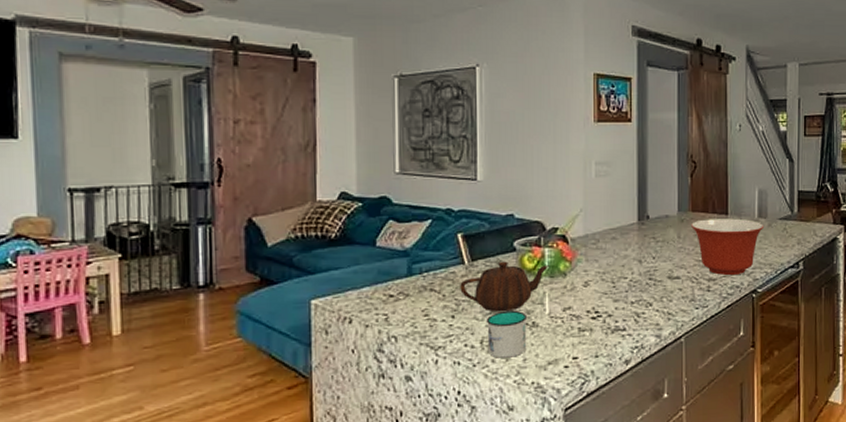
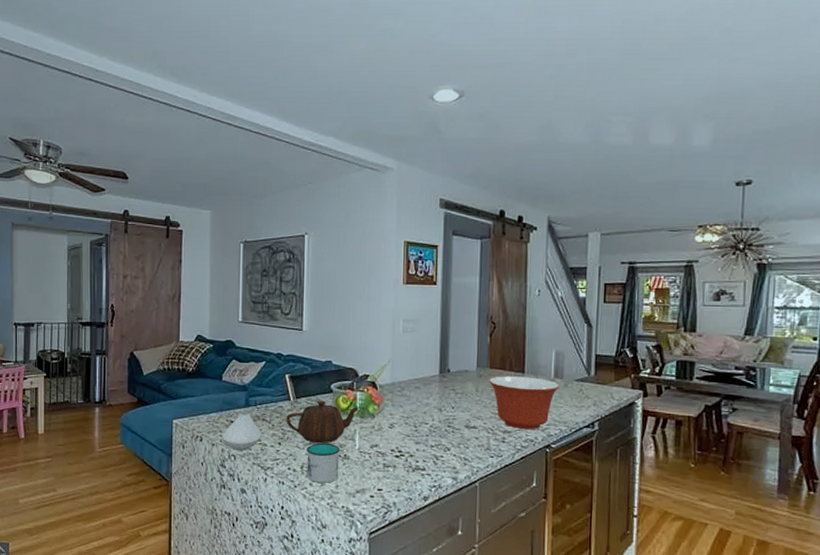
spoon rest: none [377,285,429,330] -> present [221,414,261,451]

